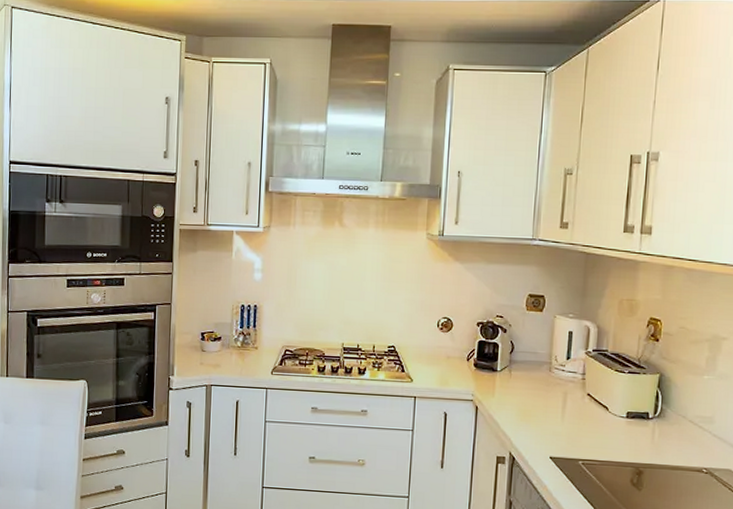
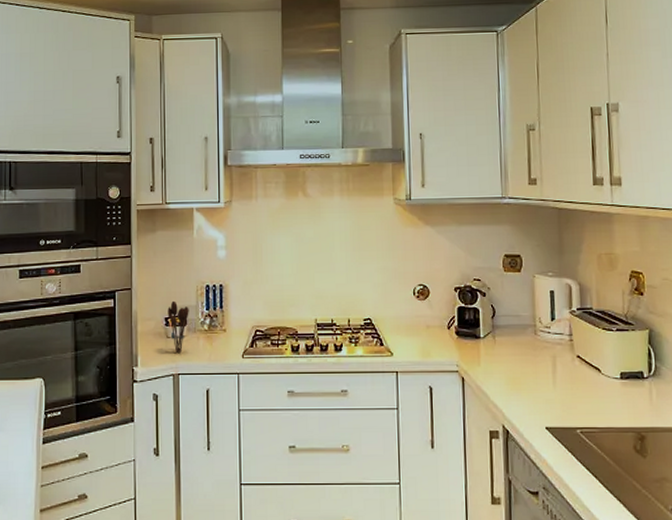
utensil holder: none [204,317,224,367] -> present [168,300,189,354]

